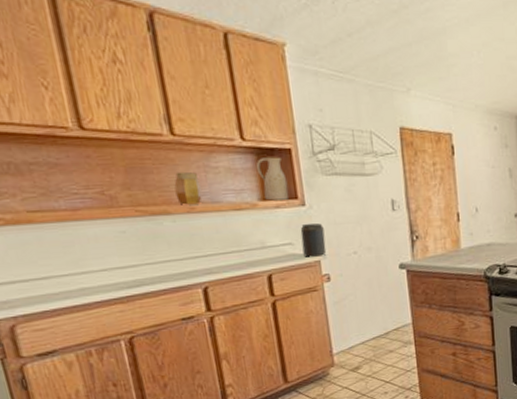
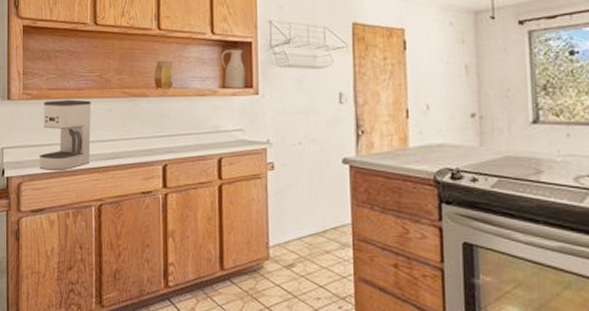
coffee maker: none [25,222,107,308] -> present [39,99,91,171]
soda can: present [300,223,327,257] -> none [251,112,273,144]

